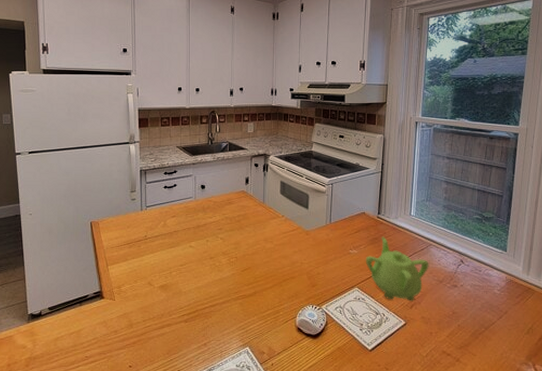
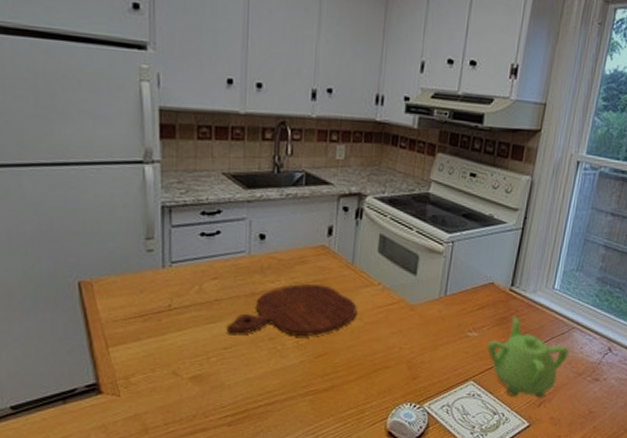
cutting board: none [181,218,269,255] -> present [226,284,357,336]

